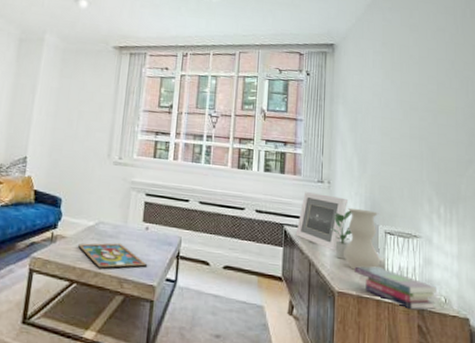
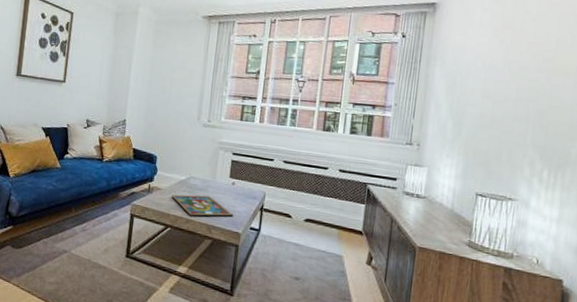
picture frame: present [295,191,347,252] -> none [379,153,437,211]
potted plant: present [328,211,352,260] -> none [414,173,441,218]
vase: present [344,207,380,270] -> none [428,169,471,228]
books: present [355,266,436,311] -> none [439,225,529,270]

